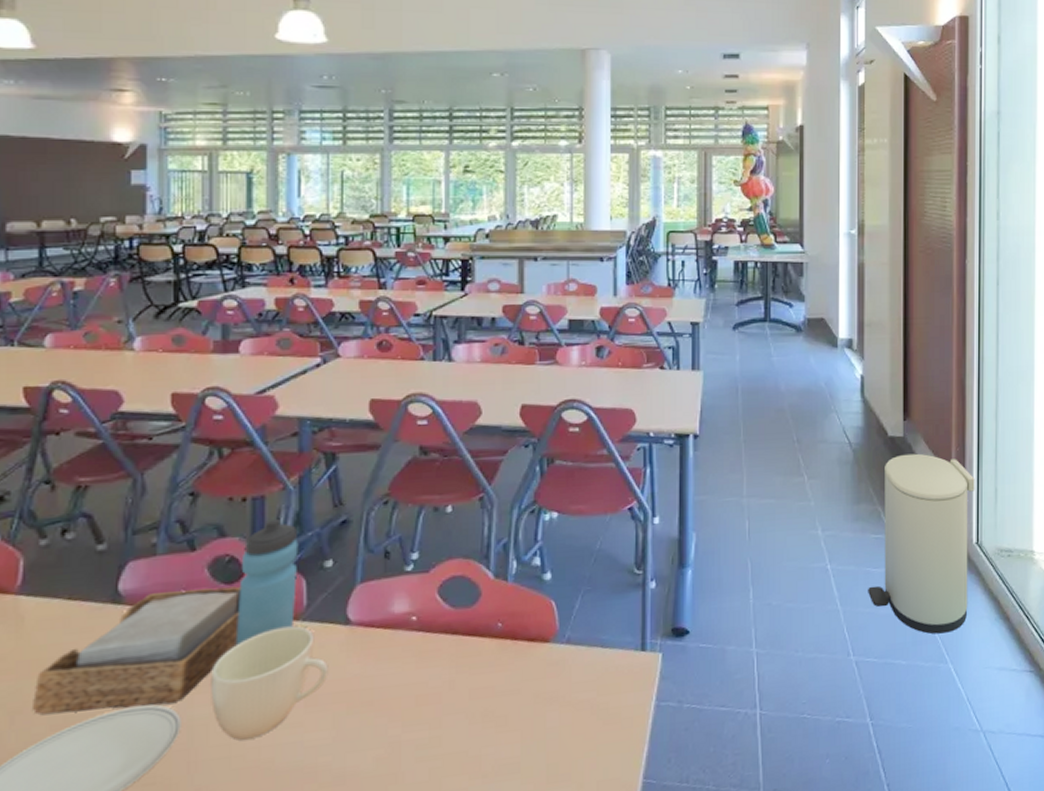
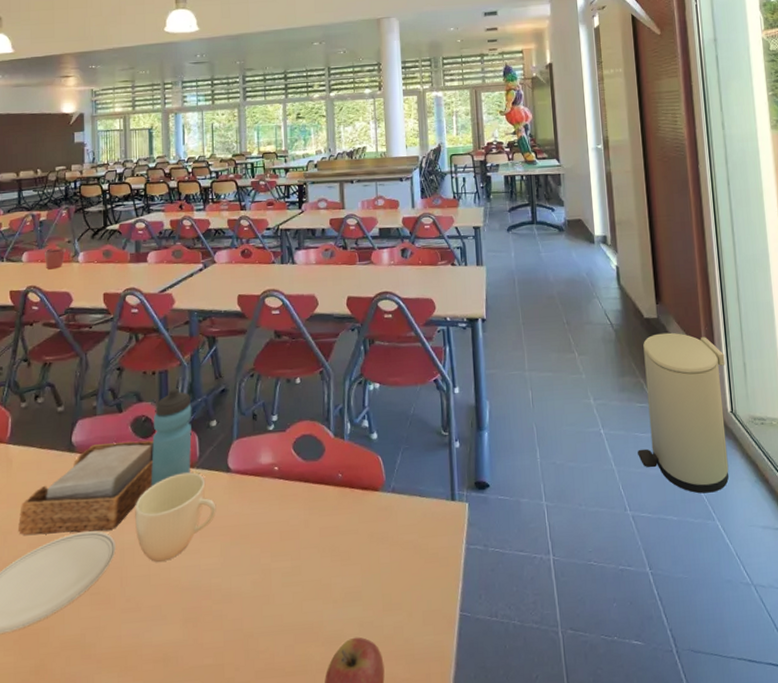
cup: none [81,331,114,359] -> present [45,249,66,270]

